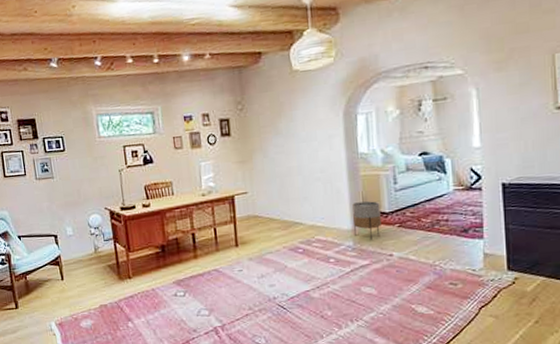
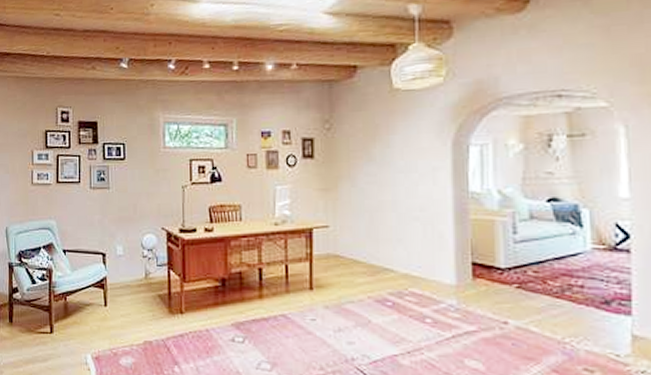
planter: present [352,201,381,240] -> none [457,252,494,301]

